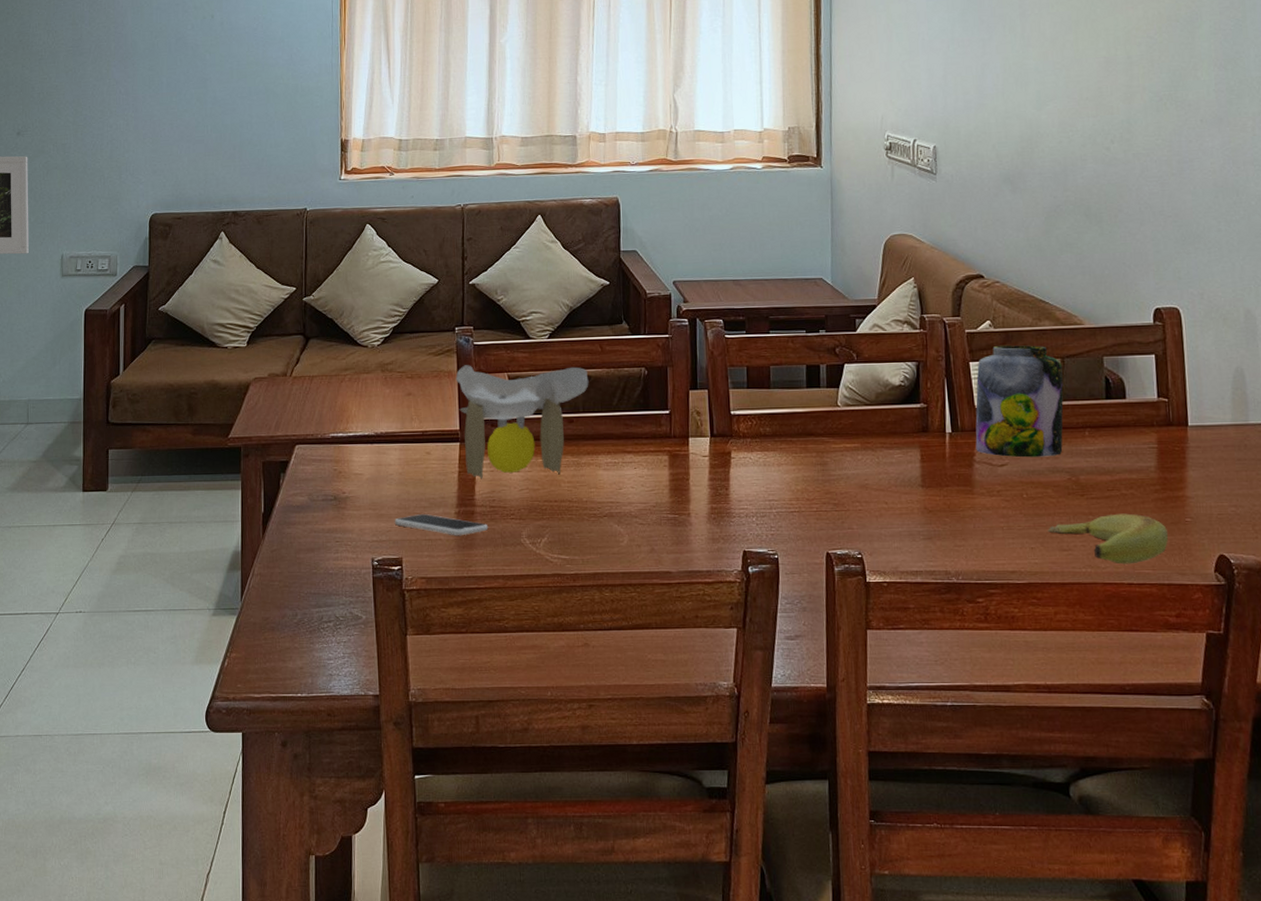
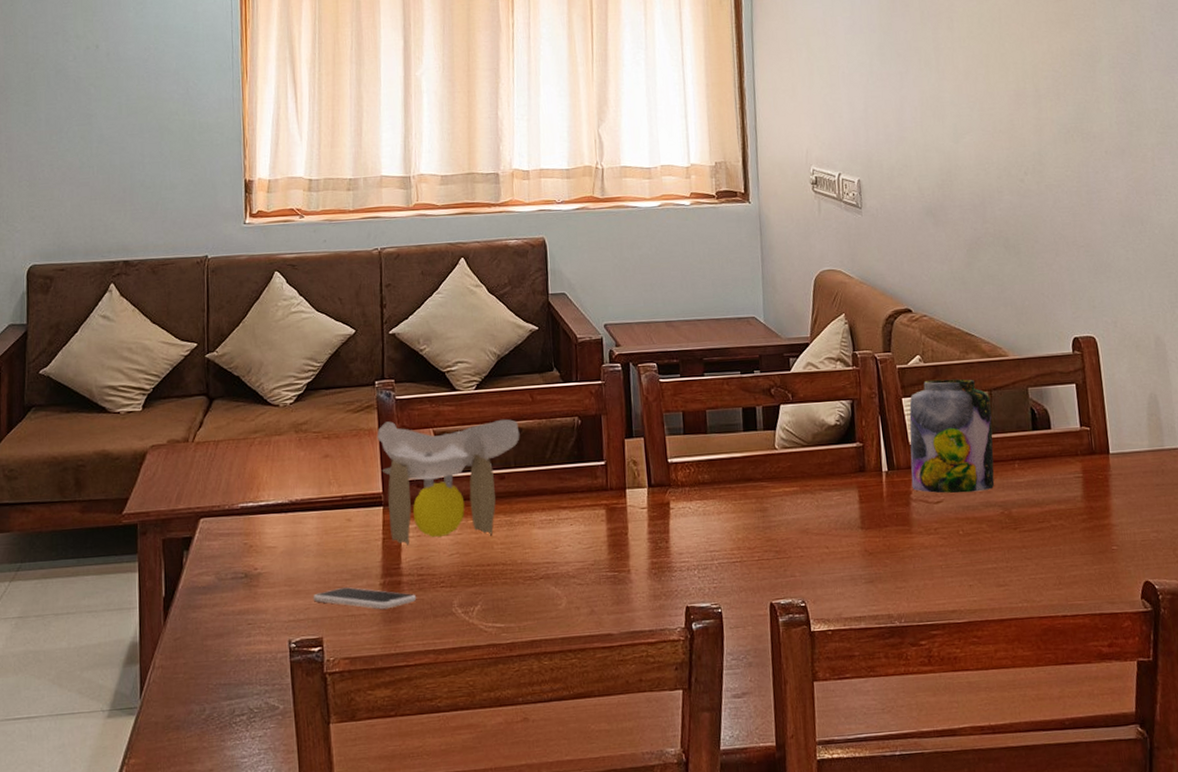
banana: present [1047,513,1168,565] -> none [984,544,1097,597]

